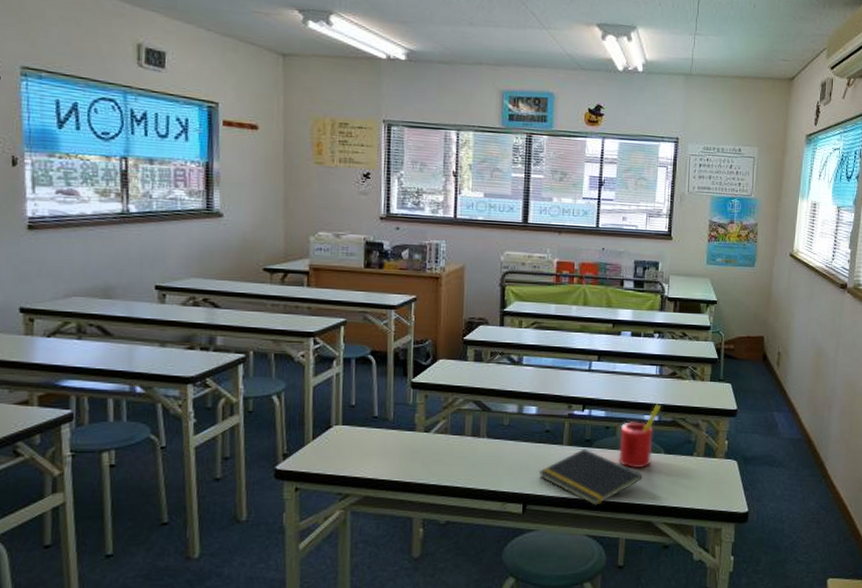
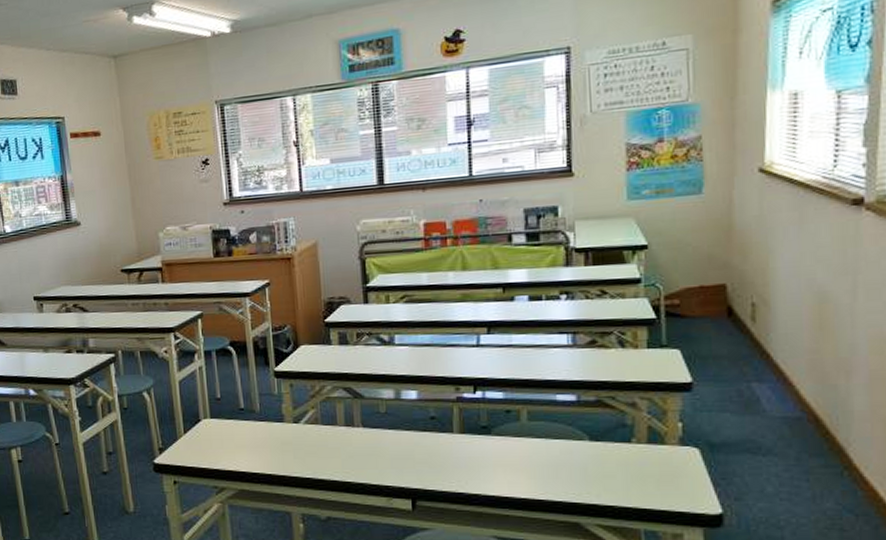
notepad: present [538,449,643,506] -> none [427,437,562,503]
straw: present [619,404,661,469] -> none [526,380,578,460]

